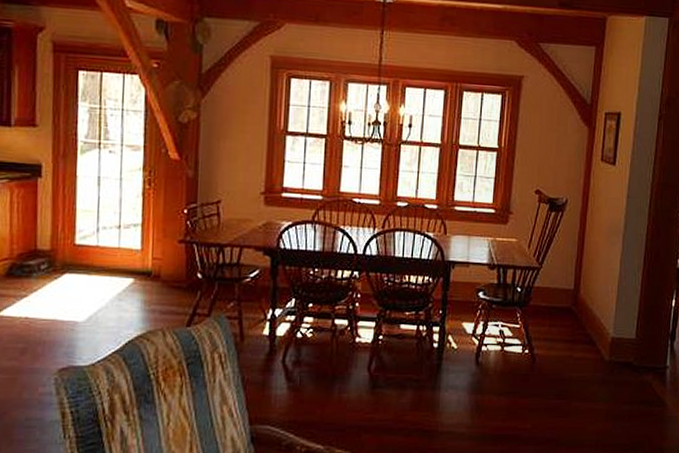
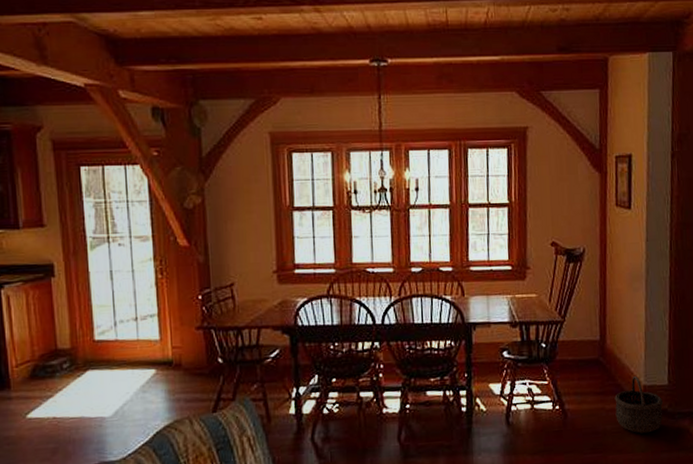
wicker basket: none [582,328,630,384] -> present [614,376,664,434]

